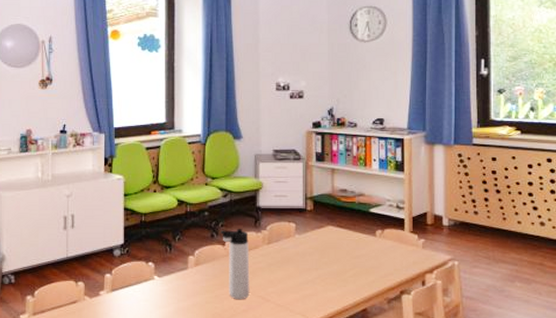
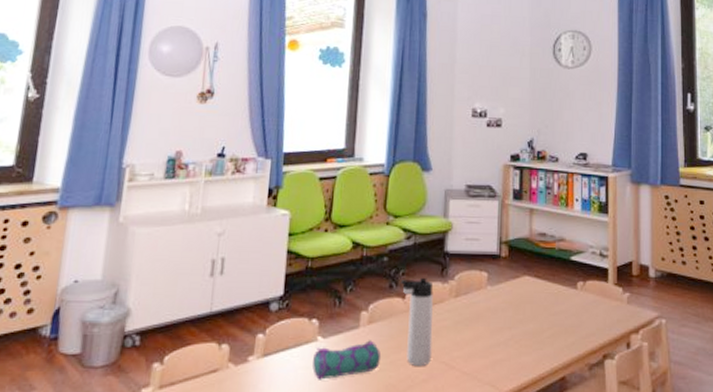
pencil case: none [152,279,207,310] -> present [313,340,380,380]

